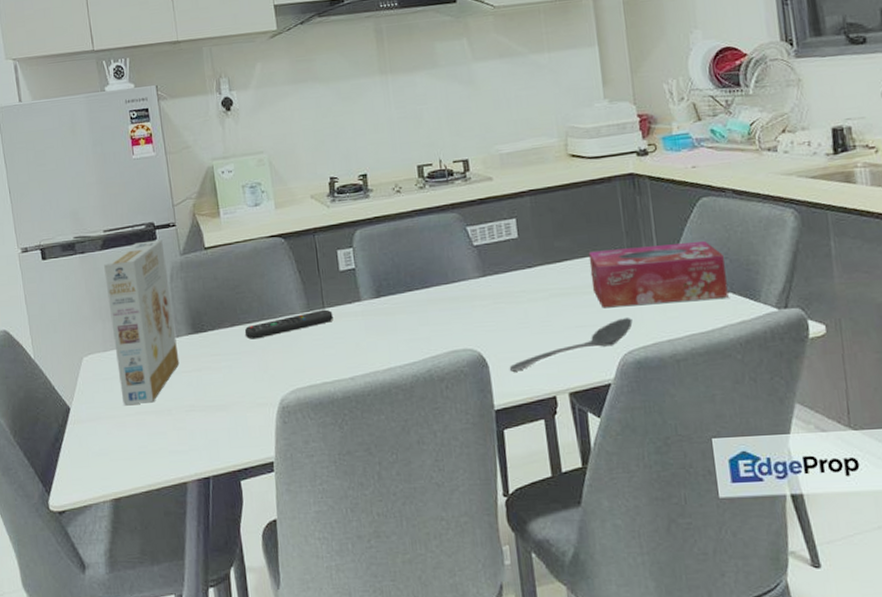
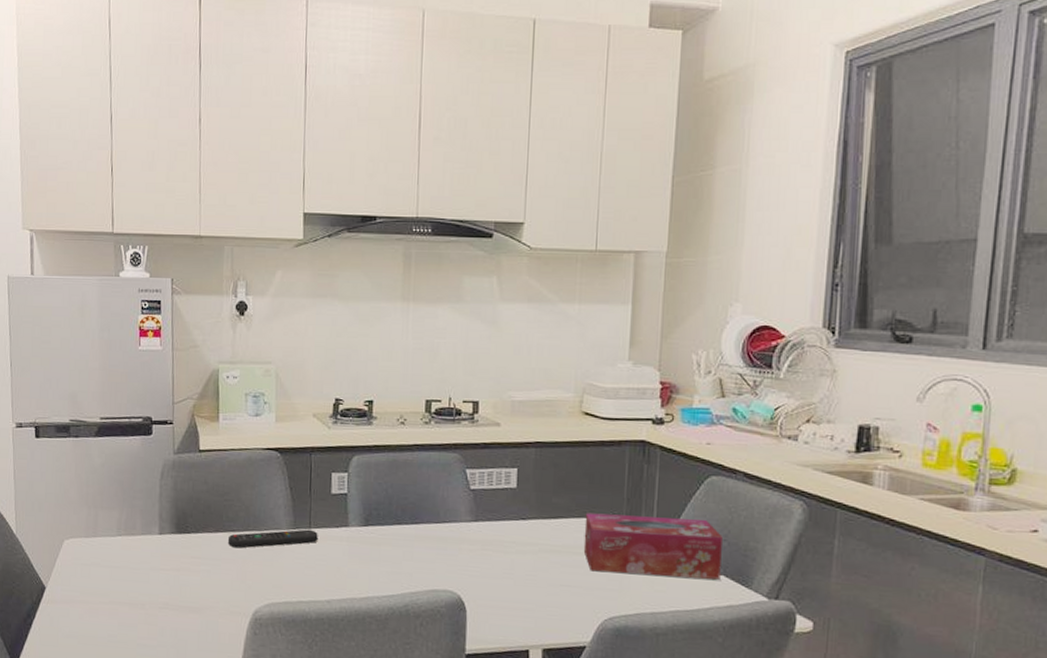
cereal box: present [104,239,180,406] -> none [96,434,159,594]
stirrer: present [509,317,633,372] -> none [486,583,618,620]

